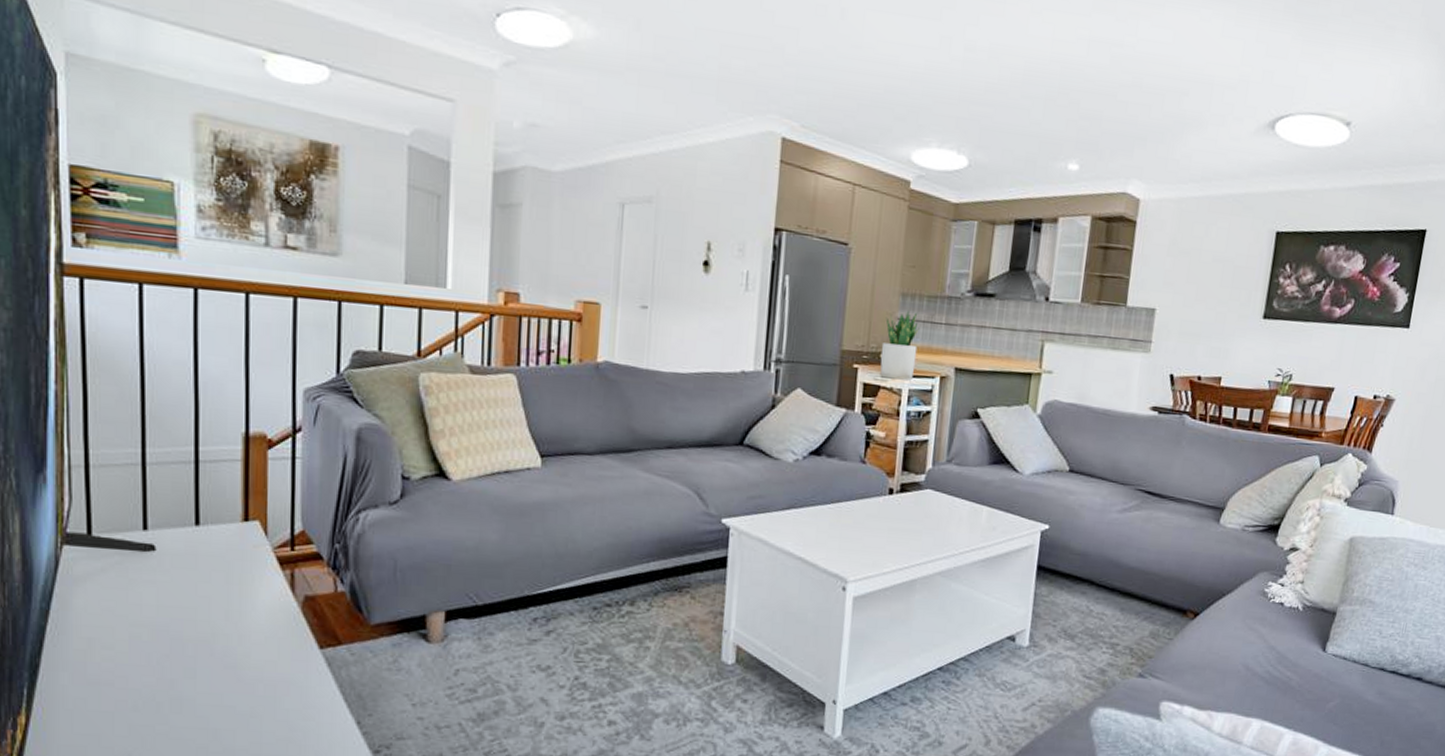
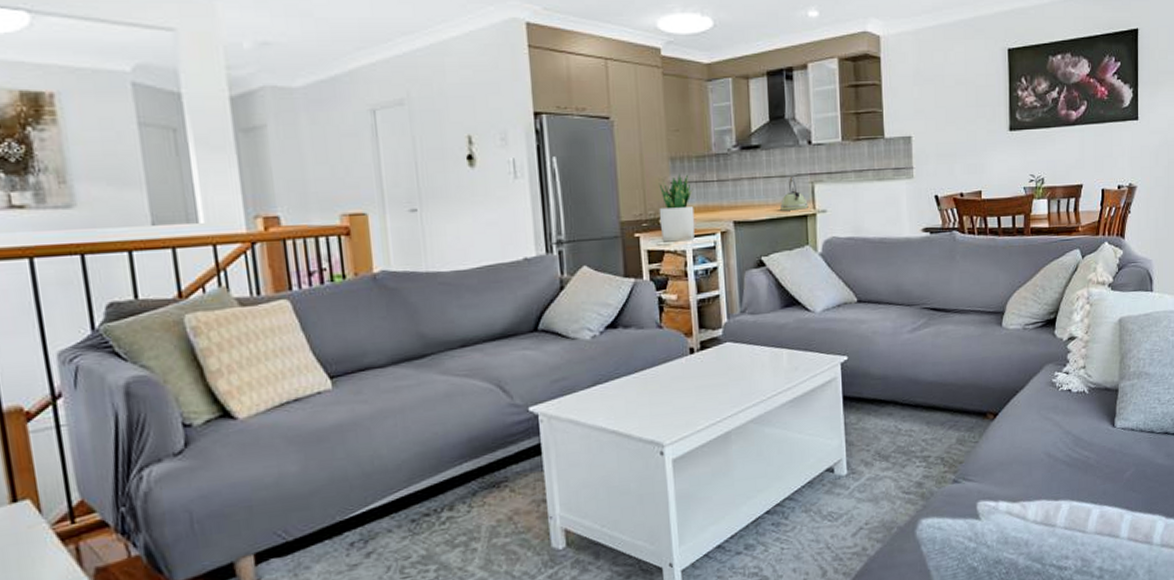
kettle: none [1005,330,1035,368] -> present [780,175,808,212]

